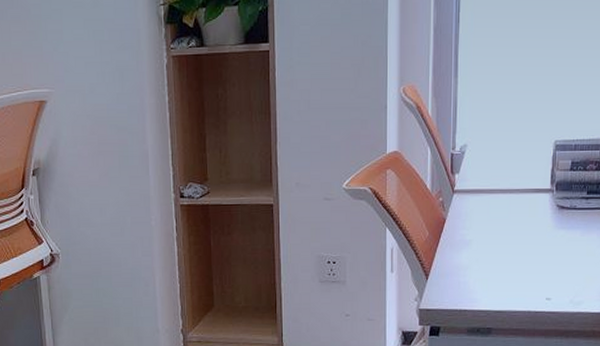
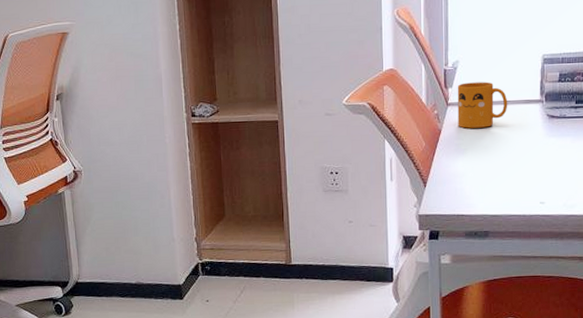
mug: none [463,168,517,218] -> present [457,81,508,129]

